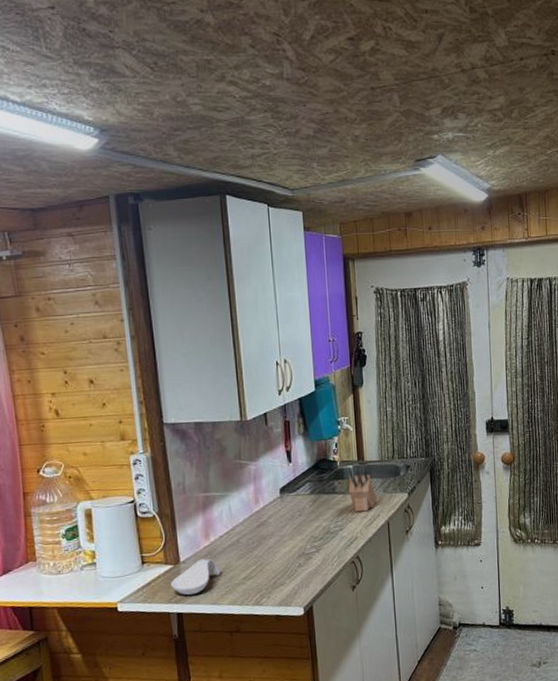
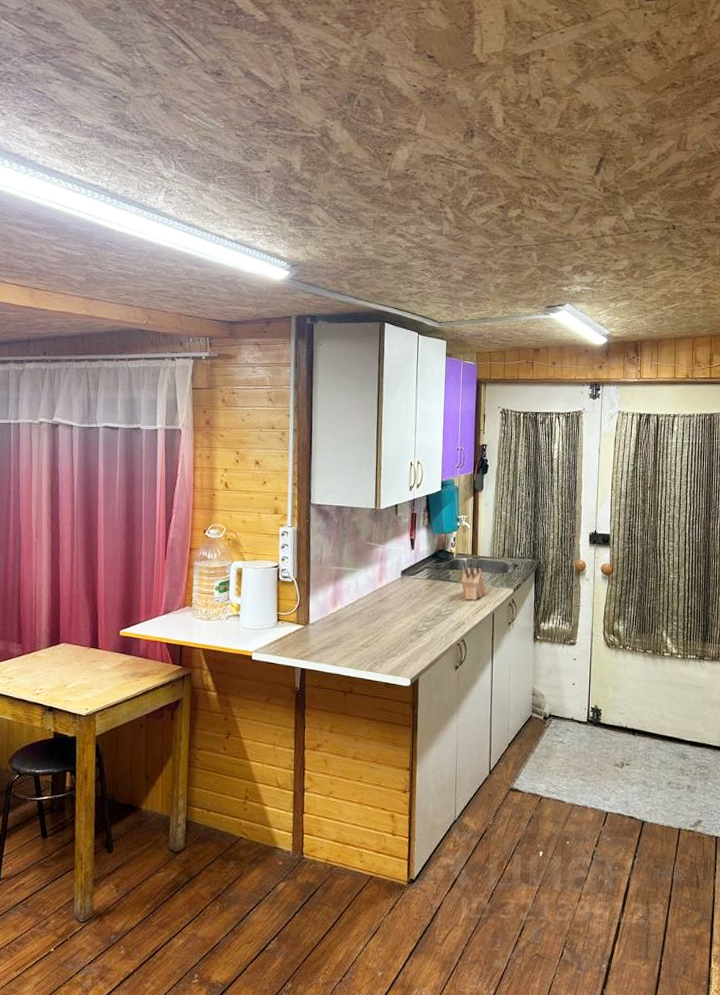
spoon rest: present [171,558,220,596] -> none [299,623,342,654]

